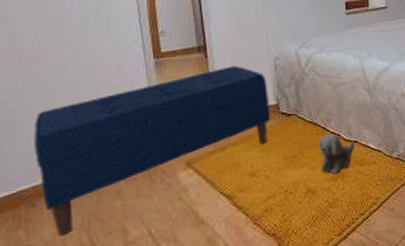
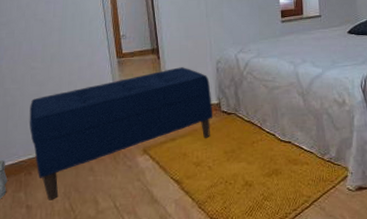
plush toy: present [317,133,355,175] -> none [254,133,289,171]

